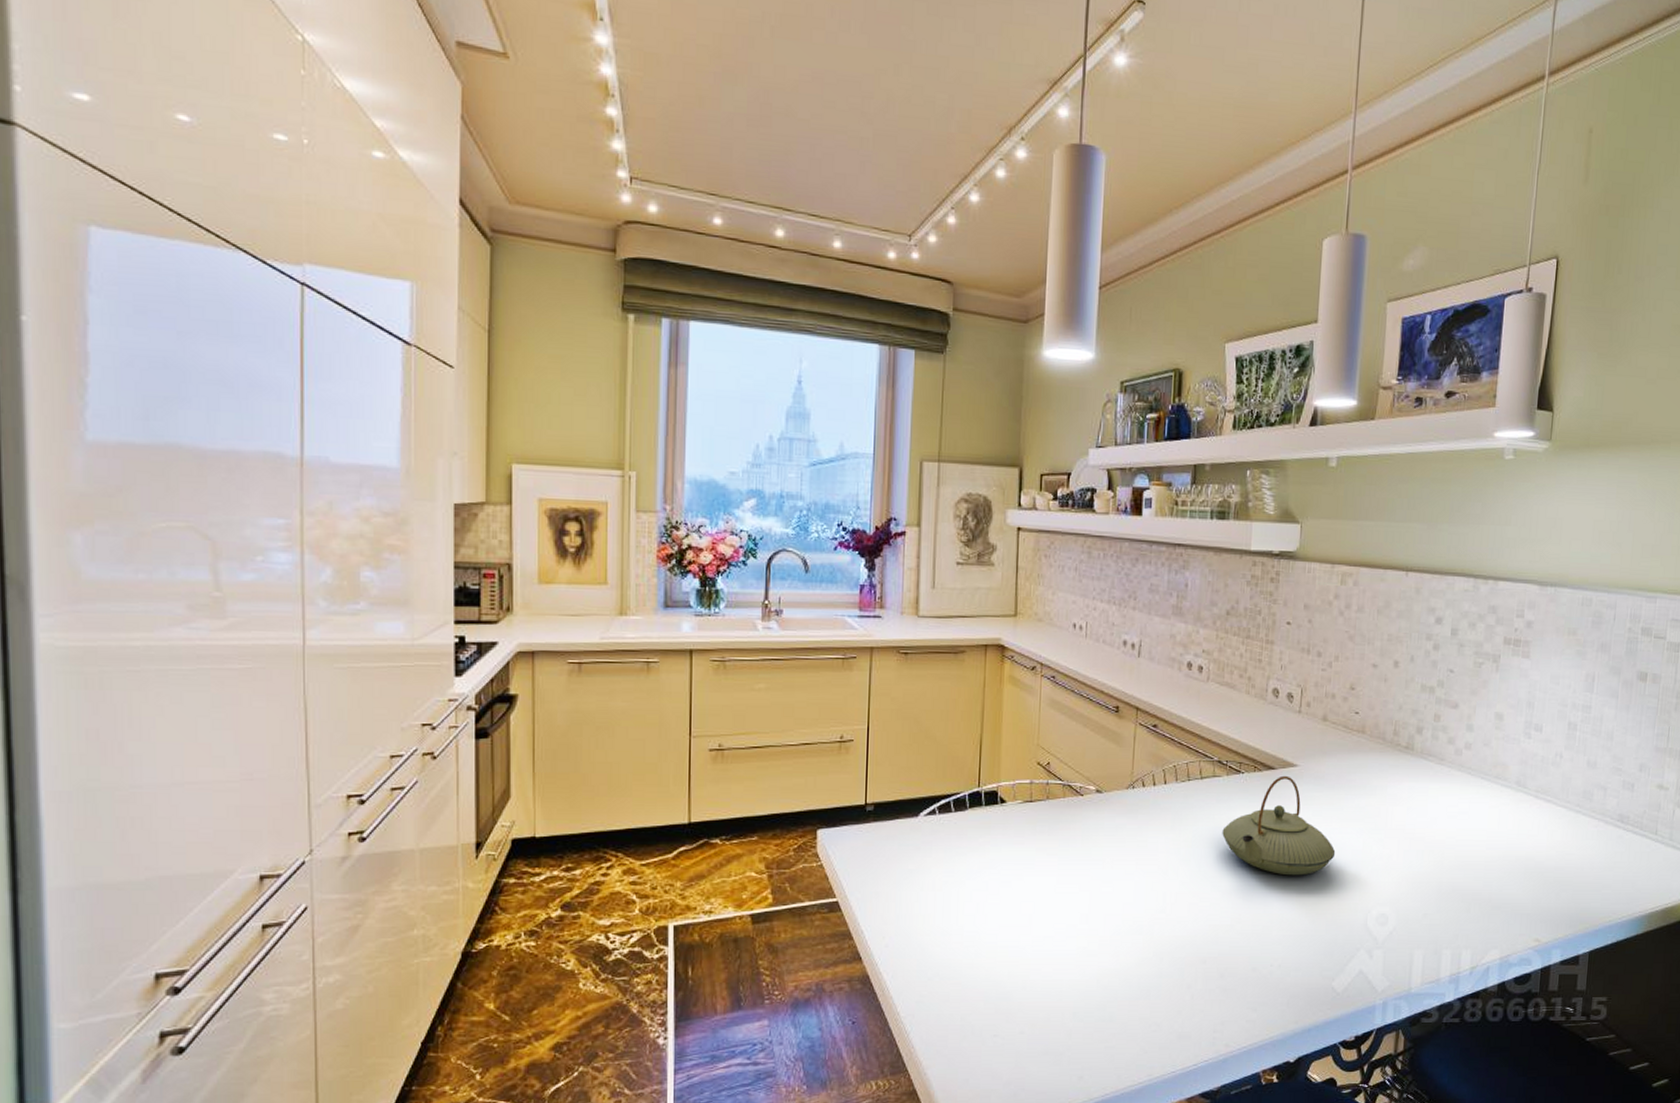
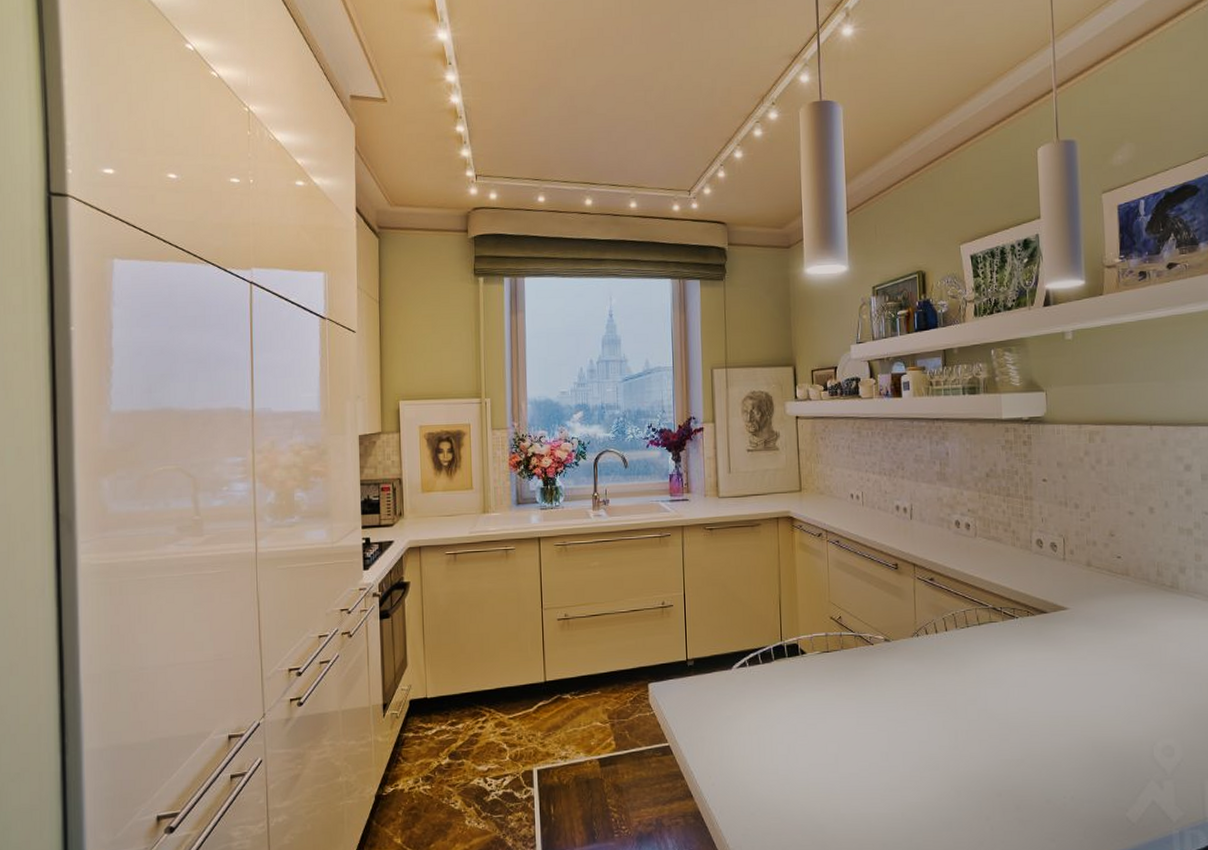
teapot: present [1222,775,1336,876] -> none [1003,618,1115,712]

